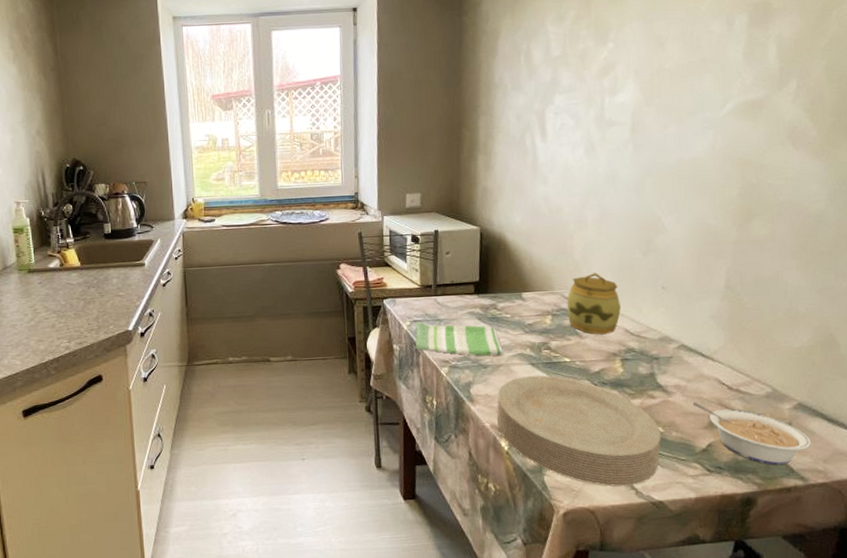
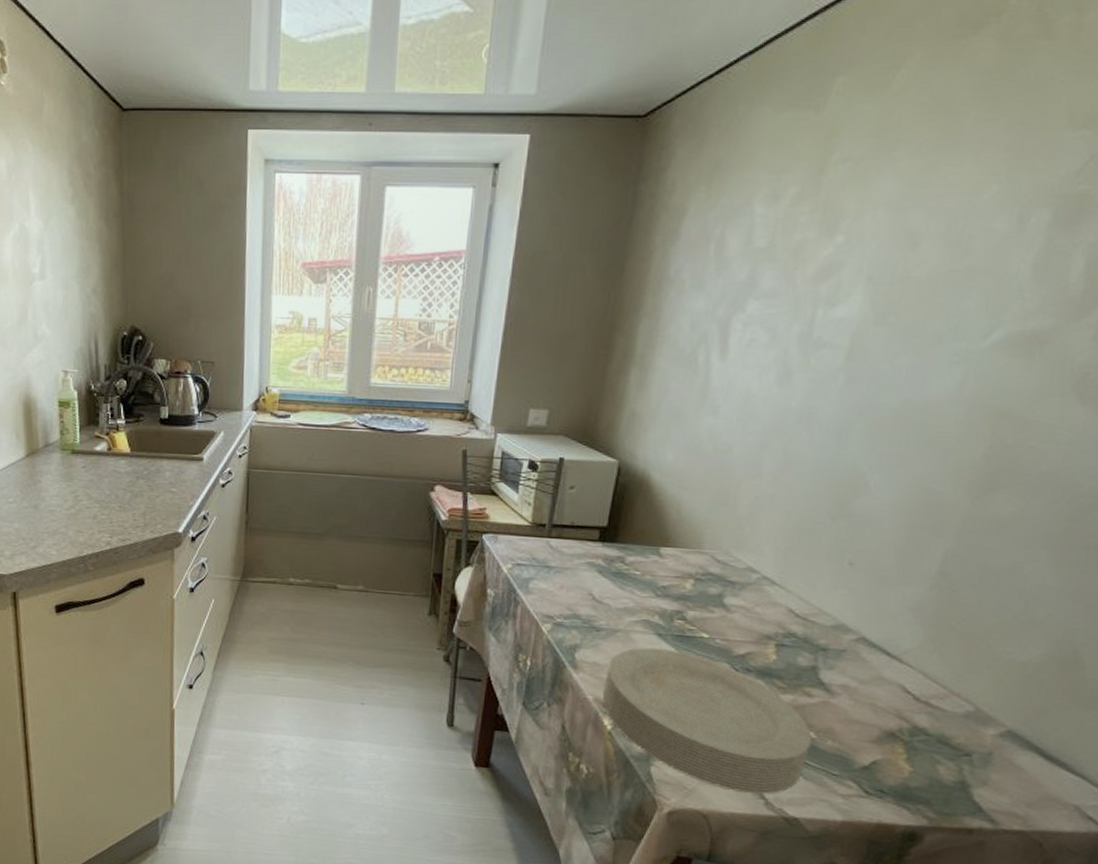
dish towel: present [415,321,503,356] -> none [514,565,624,619]
jar: present [566,273,621,335] -> none [715,534,790,612]
legume: present [693,402,811,466] -> none [862,709,1015,802]

